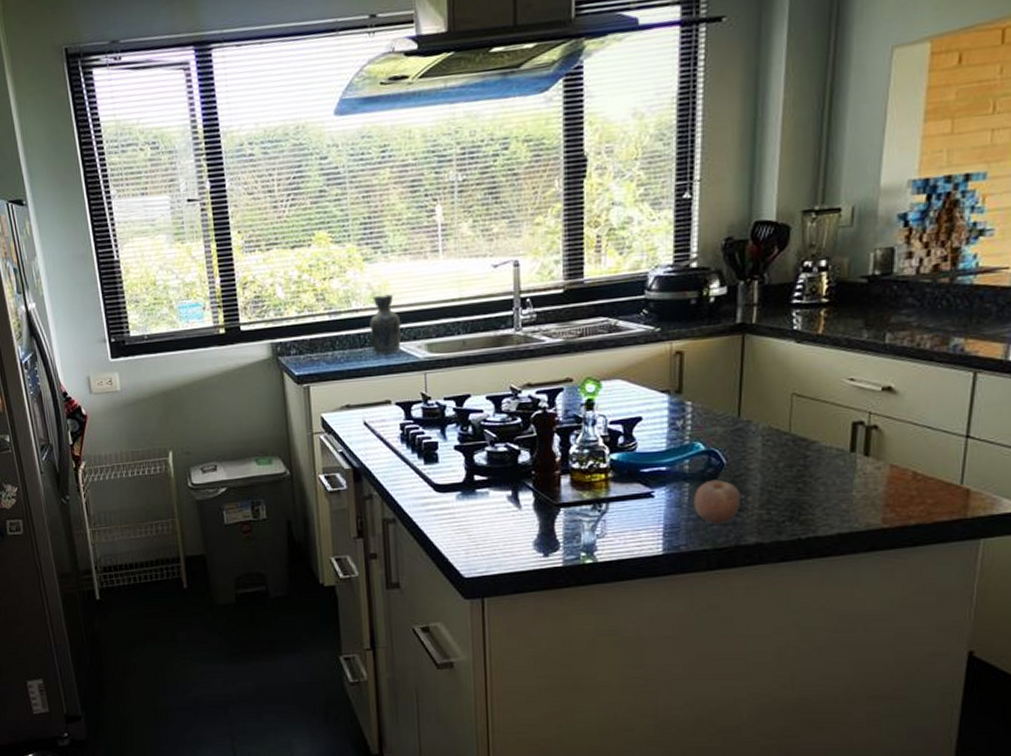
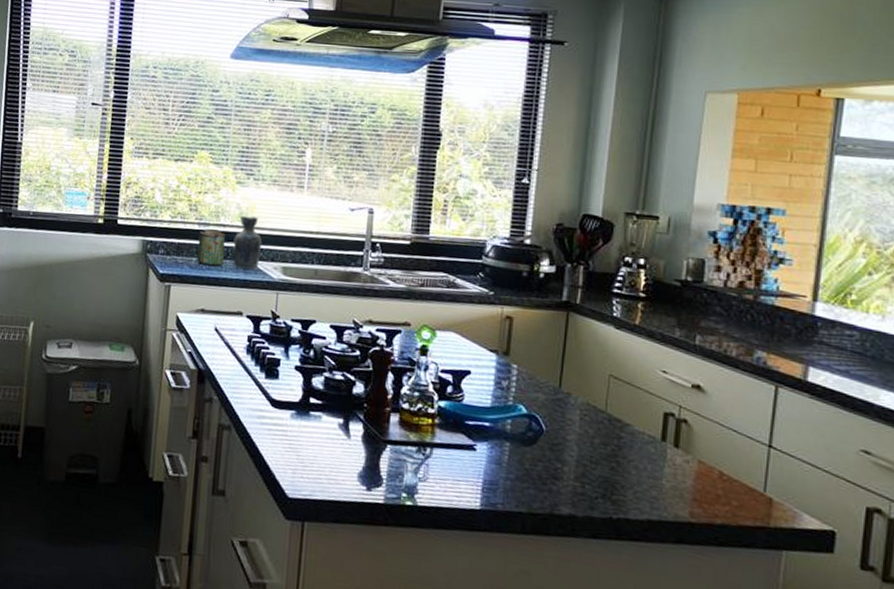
canister: none [331,317,363,358] -> present [197,229,225,267]
fruit: present [694,479,741,524] -> none [513,443,558,489]

